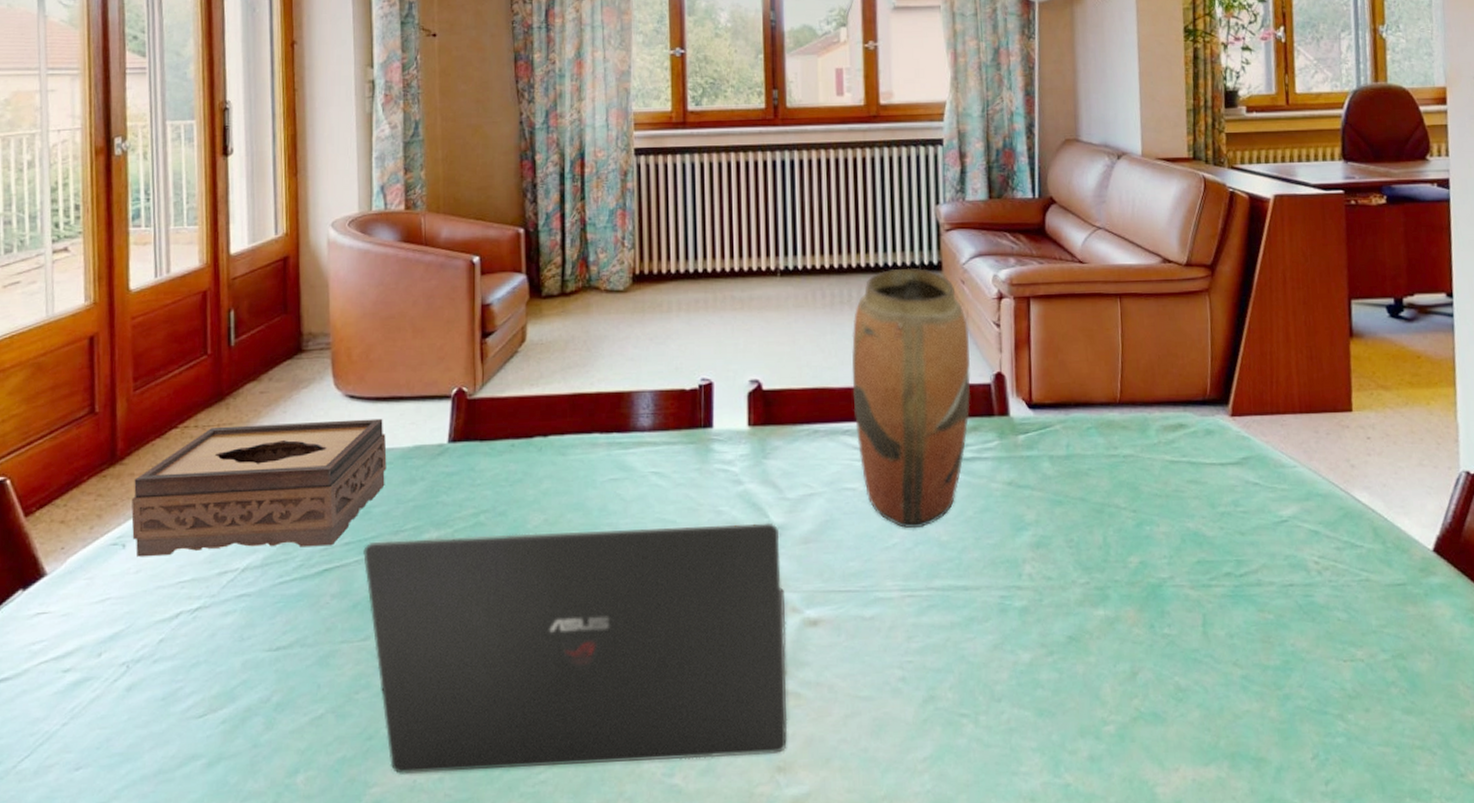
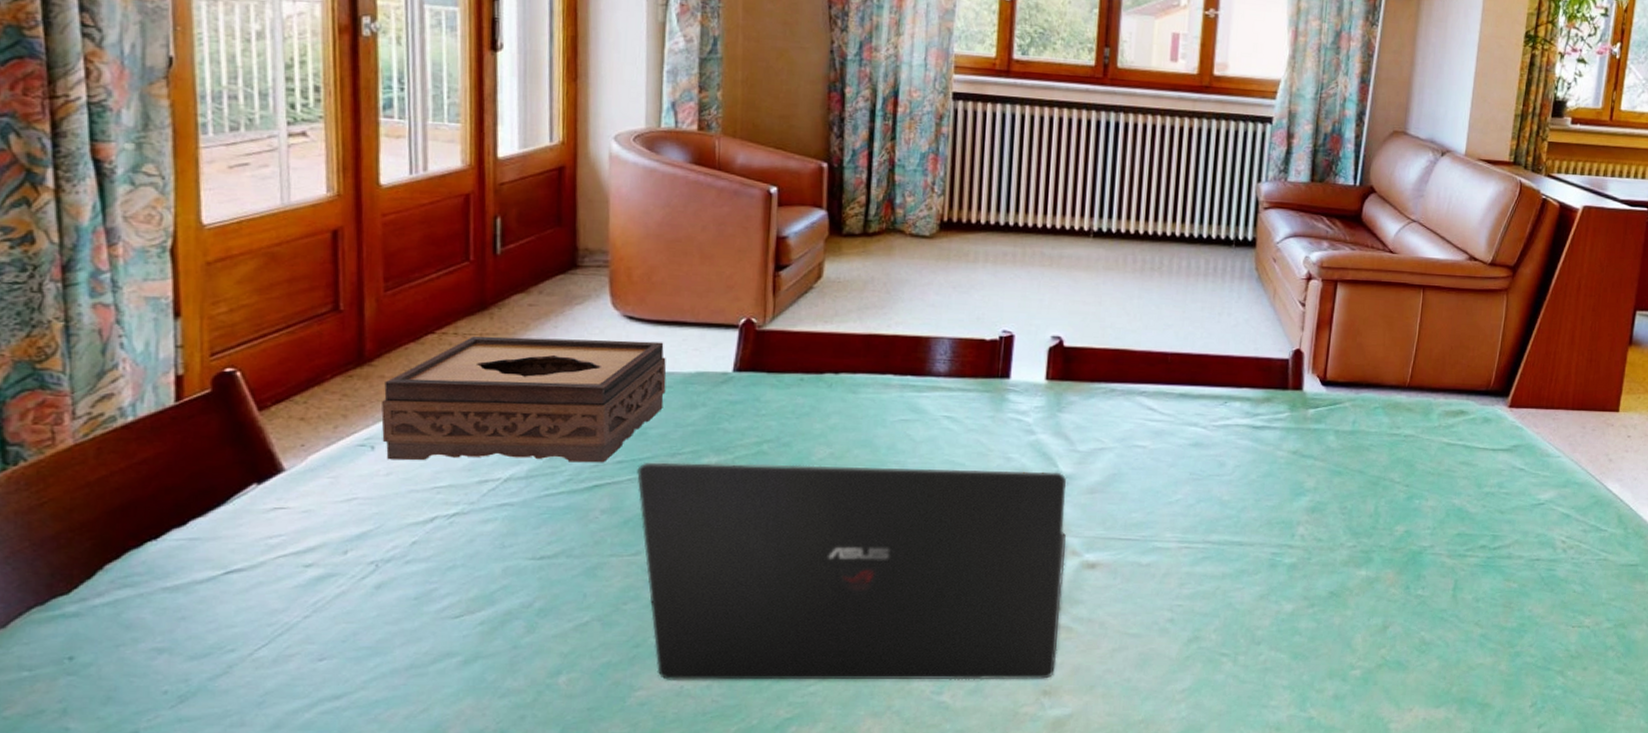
vase: present [852,268,971,529] -> none [1152,241,1275,487]

